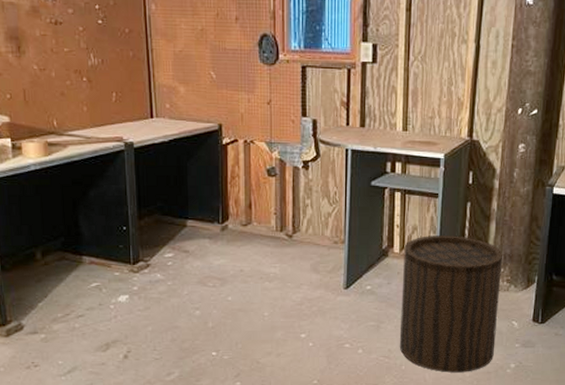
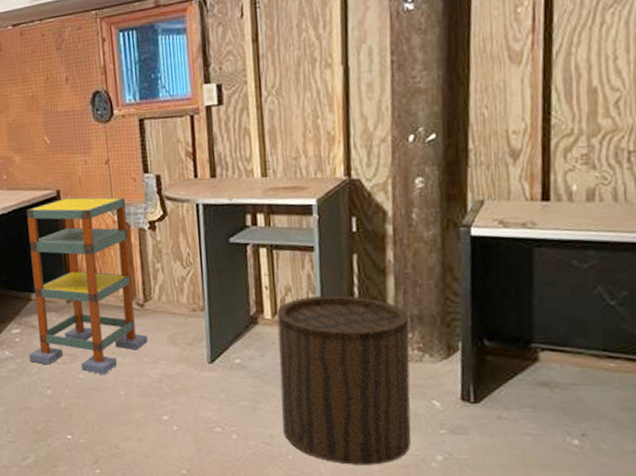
shelving unit: none [180,133,293,298] -> present [27,197,148,375]

